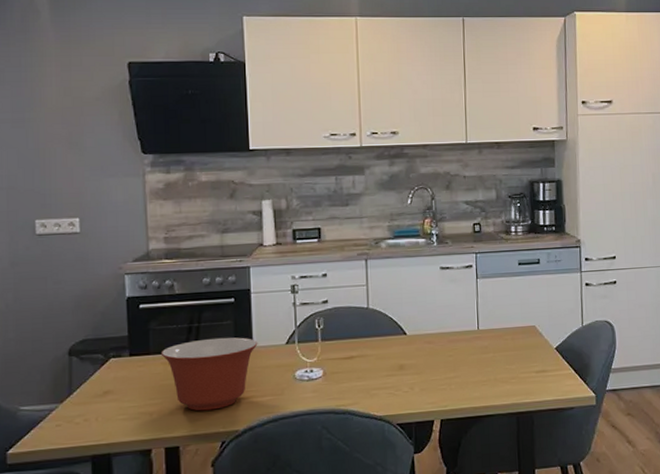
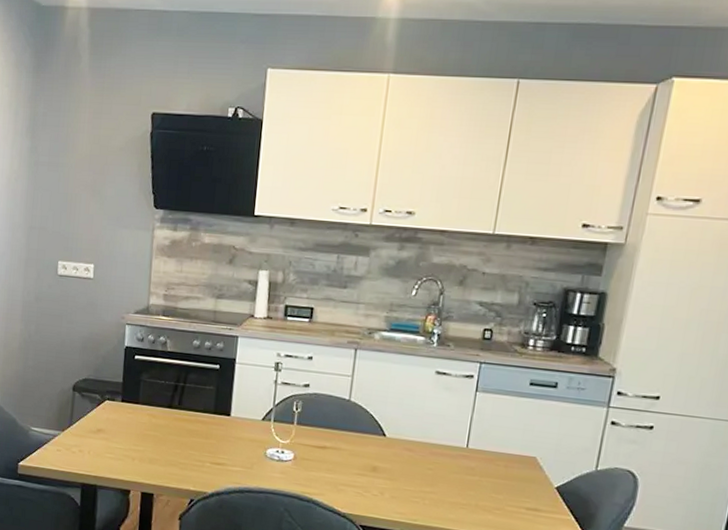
mixing bowl: present [161,337,258,411] -> none [148,399,236,469]

